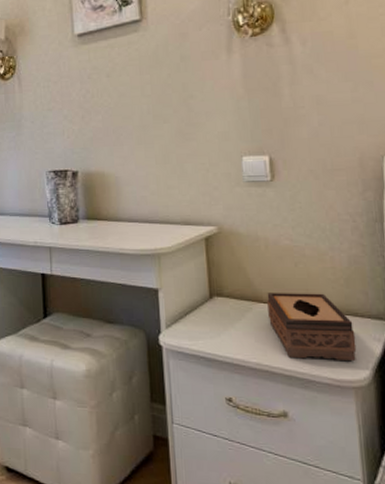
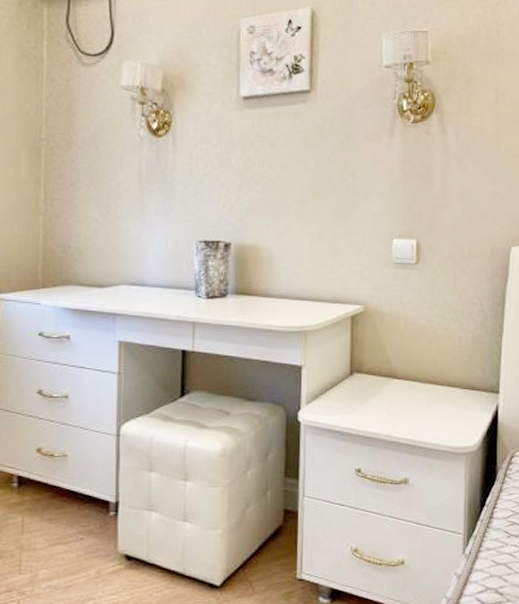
tissue box: present [267,293,357,361] -> none [401,369,472,430]

